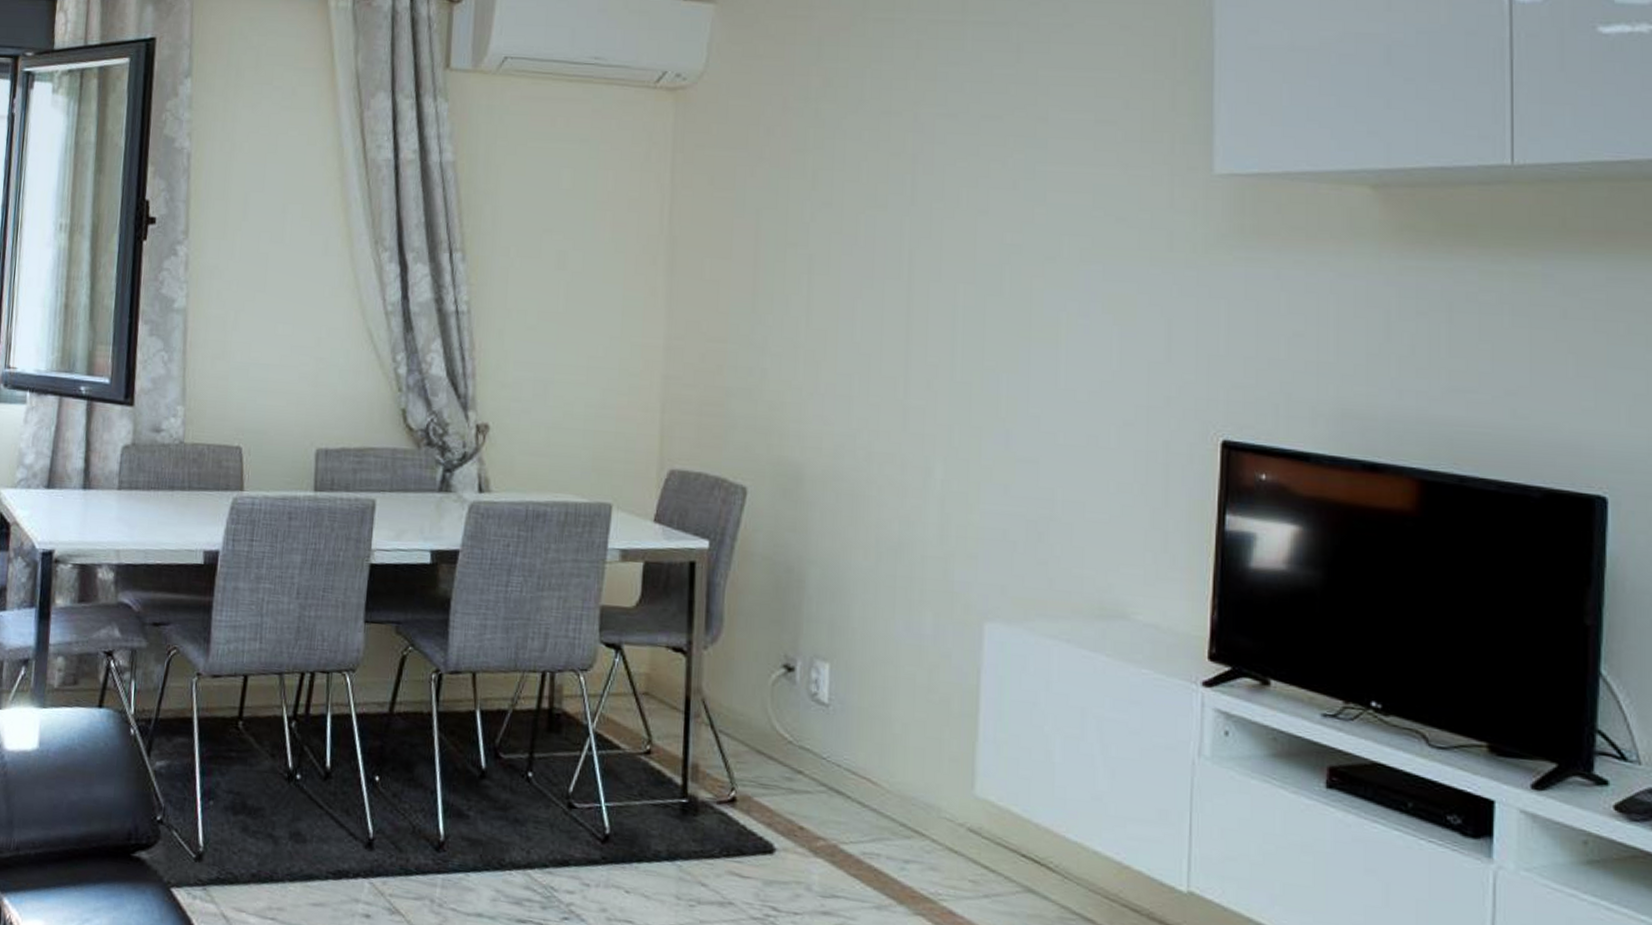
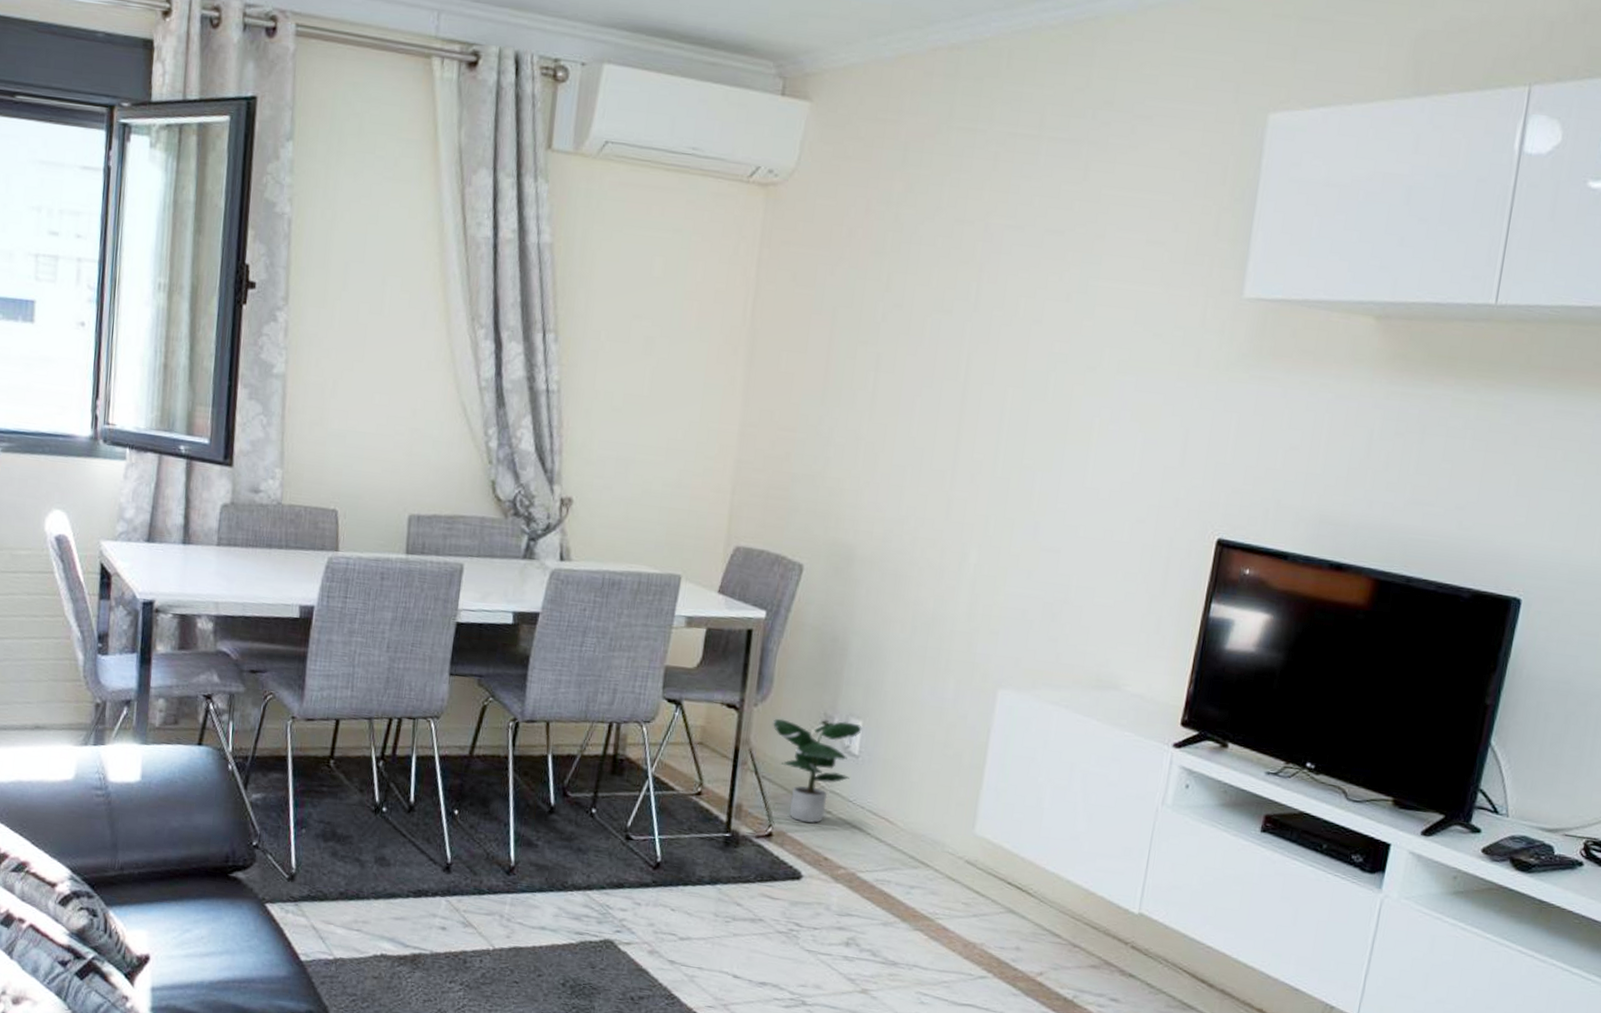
potted plant: none [726,662,830,785] -> present [772,718,862,823]

